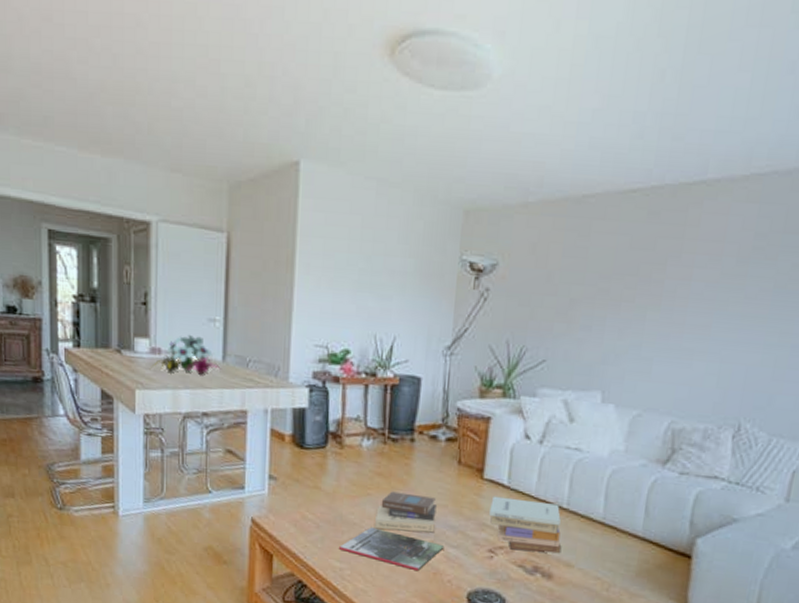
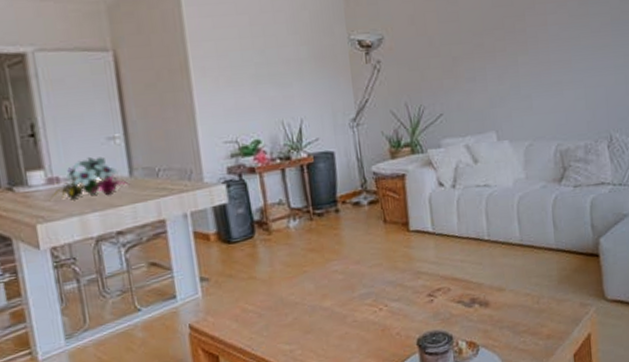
magazine: present [339,527,445,571] -> none [285,300,387,333]
books: present [373,491,437,533] -> none [315,259,375,303]
books: present [488,496,562,554] -> none [420,238,492,289]

